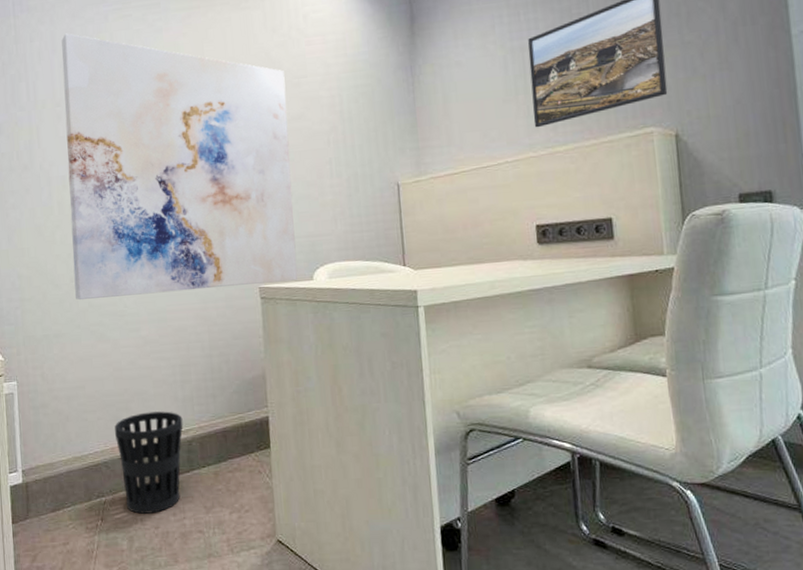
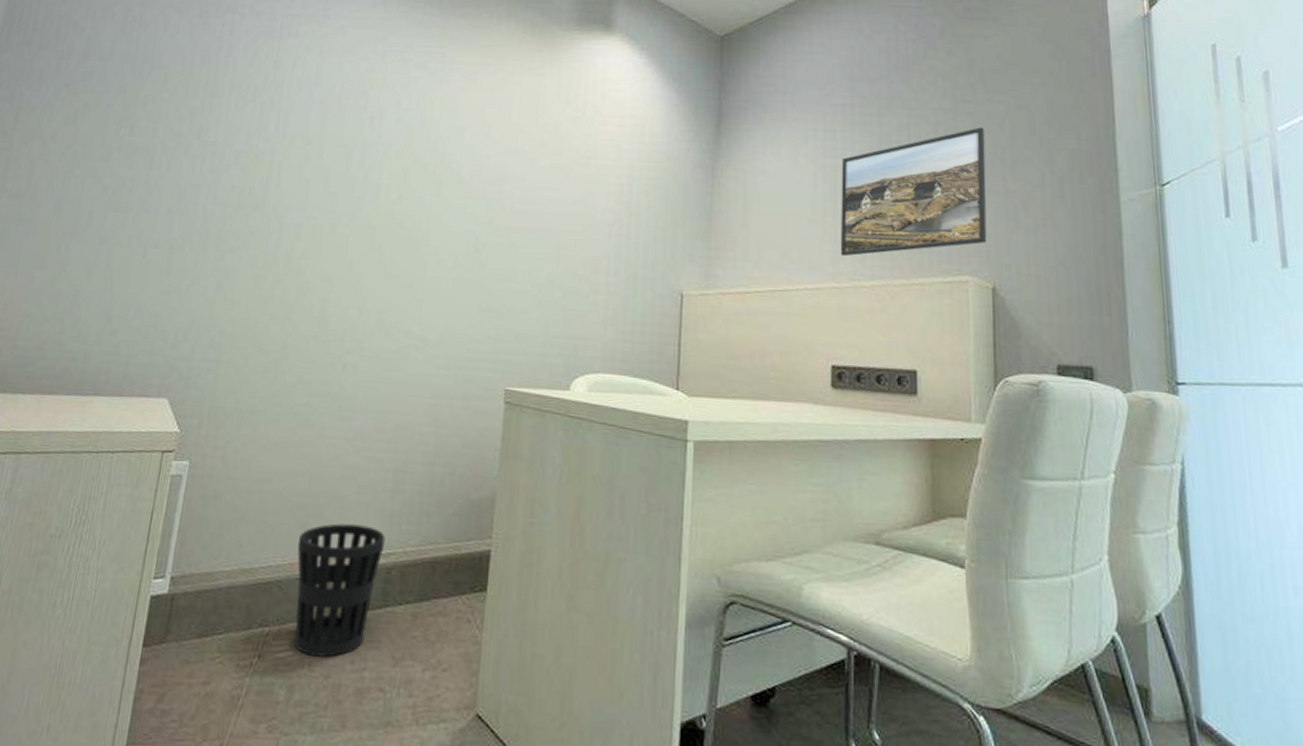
wall art: present [61,33,298,300] -> none [284,67,572,388]

